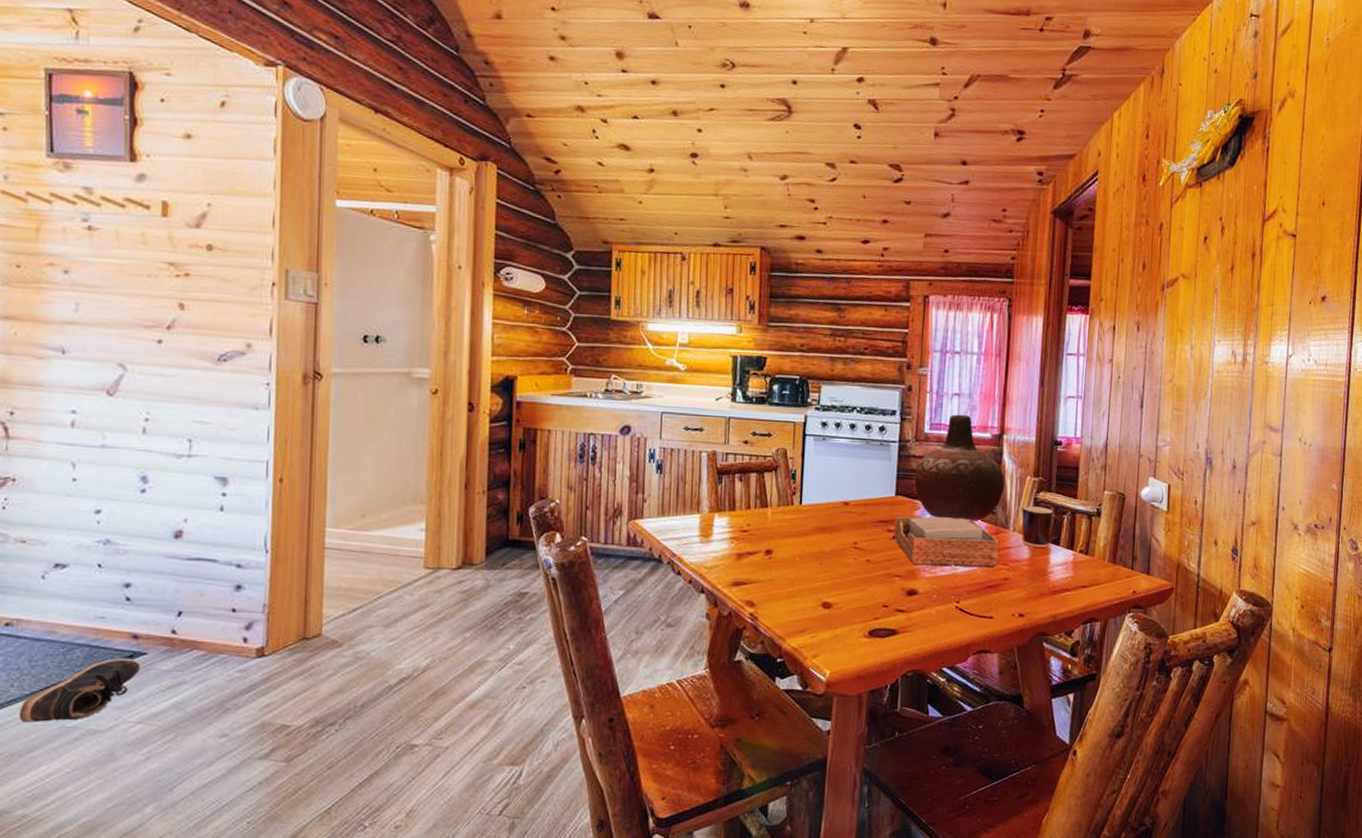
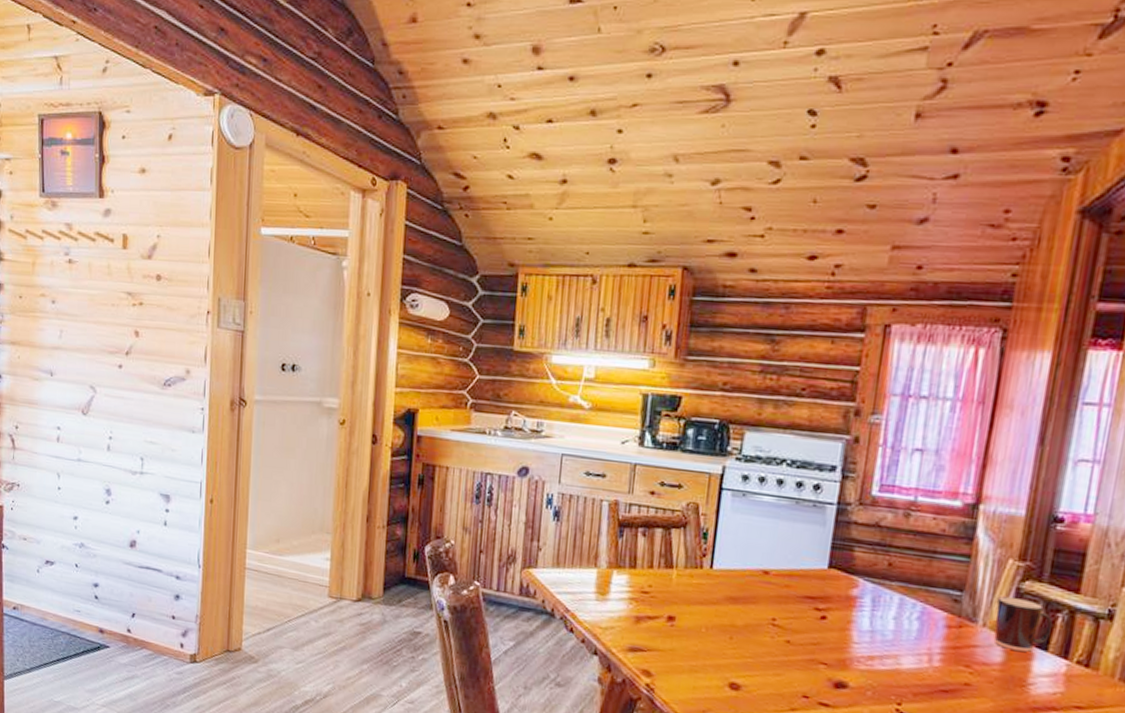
shoe: present [19,658,140,724] -> none [22,647,105,696]
napkin holder: present [894,516,1000,567] -> none [822,594,963,668]
vase: present [914,414,1005,521] -> none [853,474,977,609]

